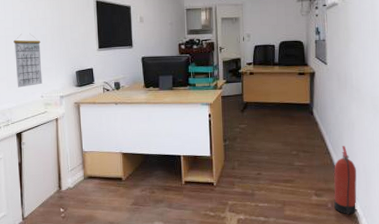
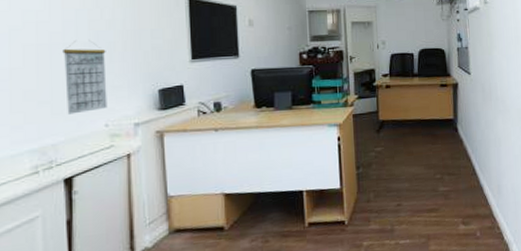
fire extinguisher: present [334,146,357,215] -> none [481,164,507,242]

